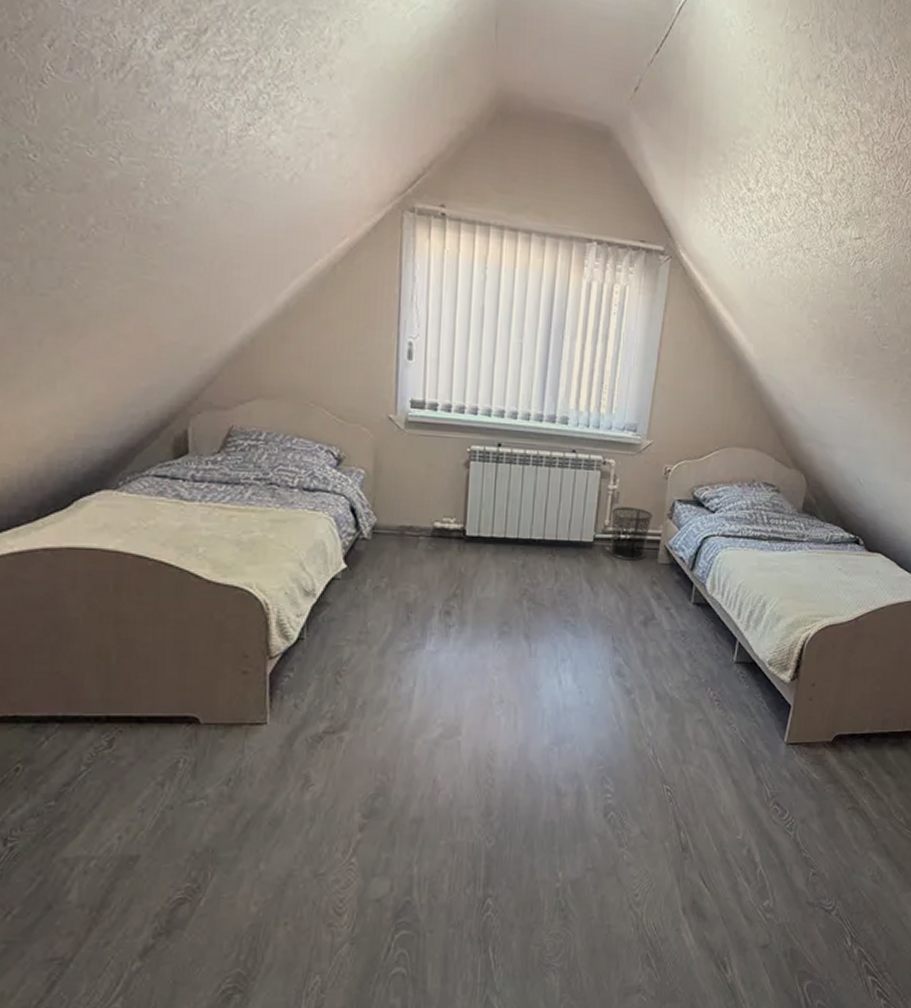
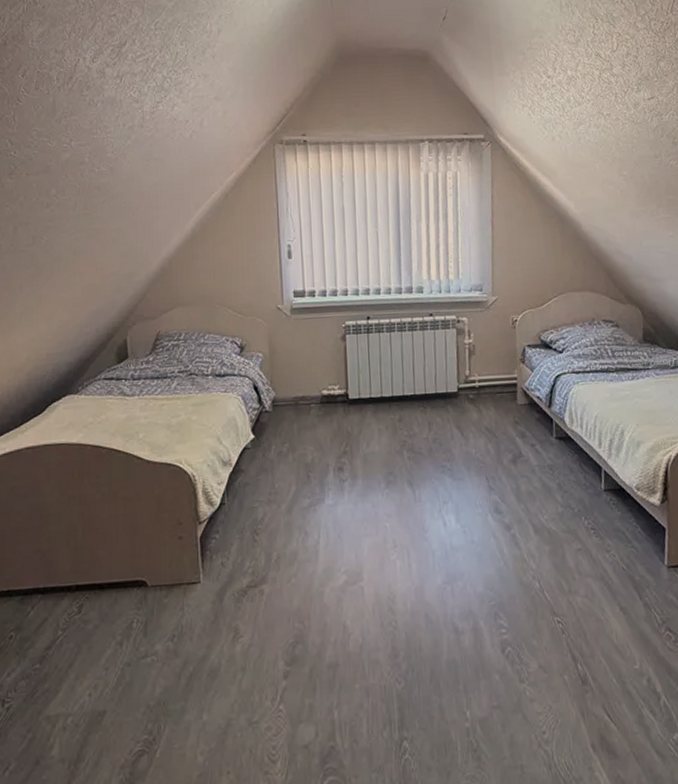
waste bin: present [609,507,653,561] -> none [470,356,507,405]

